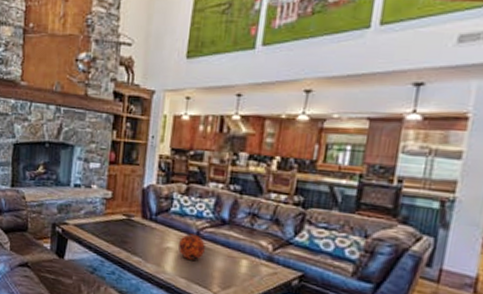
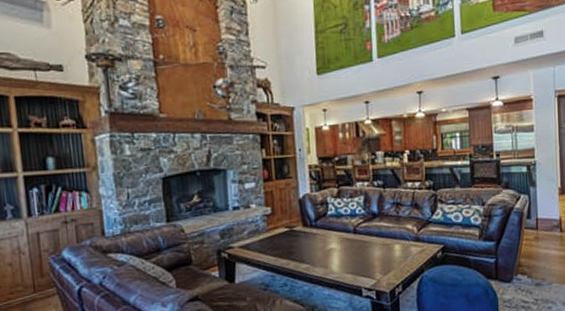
decorative ball: present [178,233,206,260] -> none [340,231,364,256]

